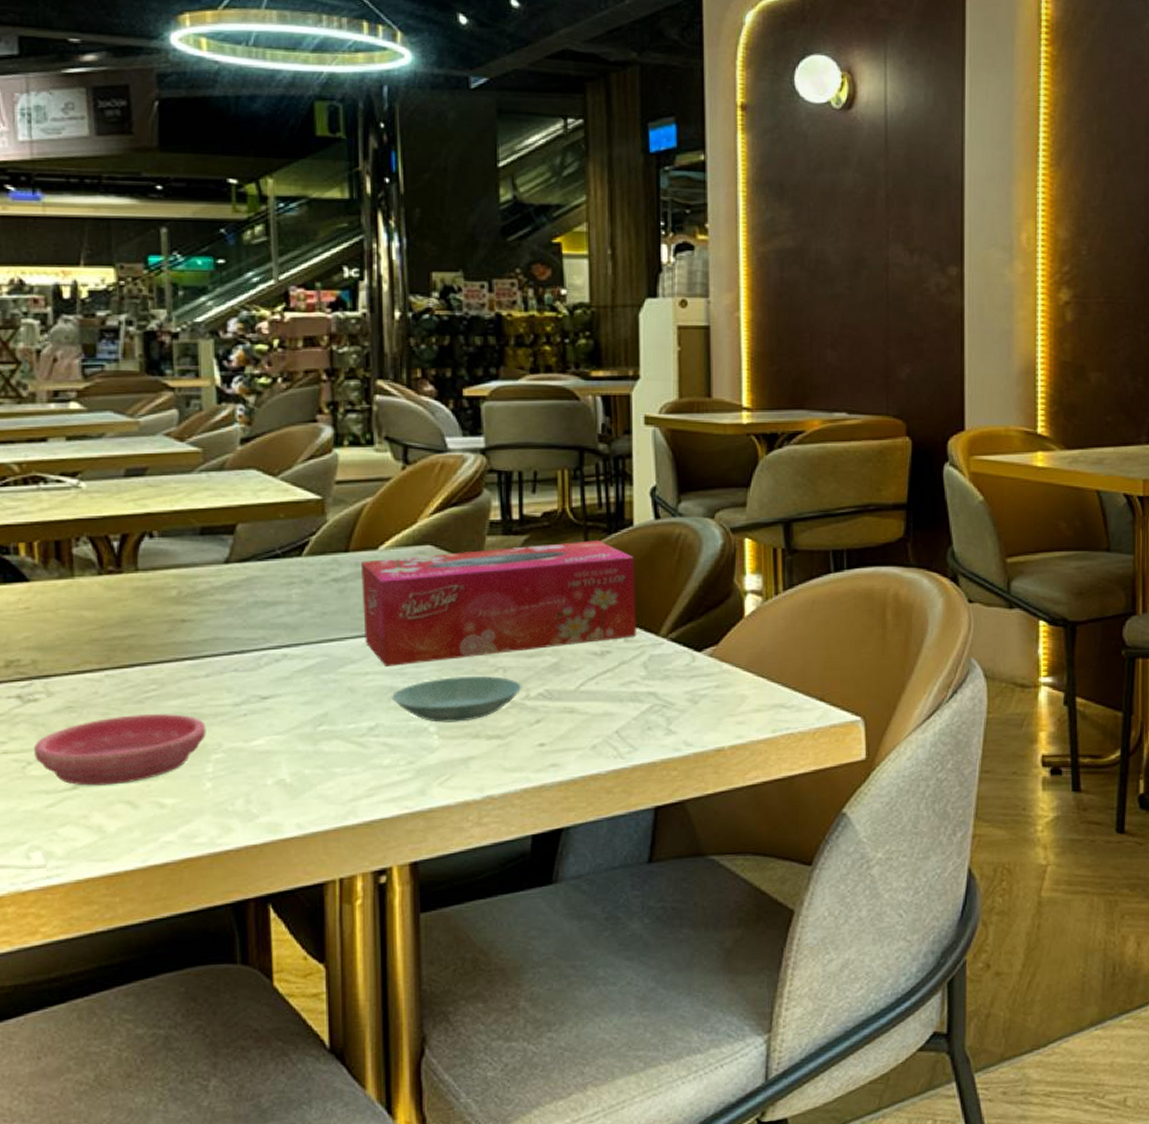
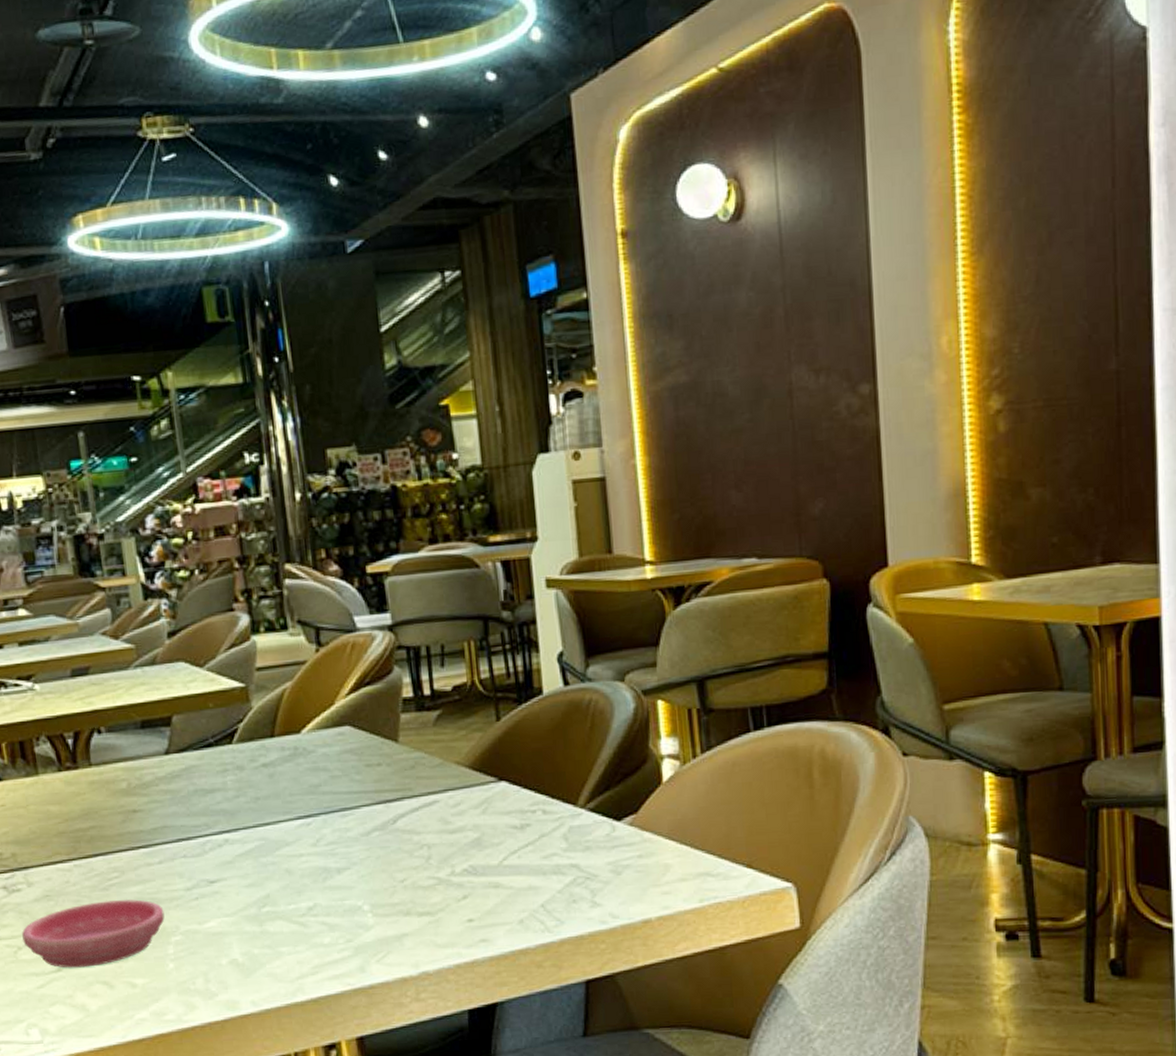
tissue box: present [361,540,637,666] -> none [287,711,555,848]
saucer: present [392,676,522,723] -> none [326,854,447,901]

